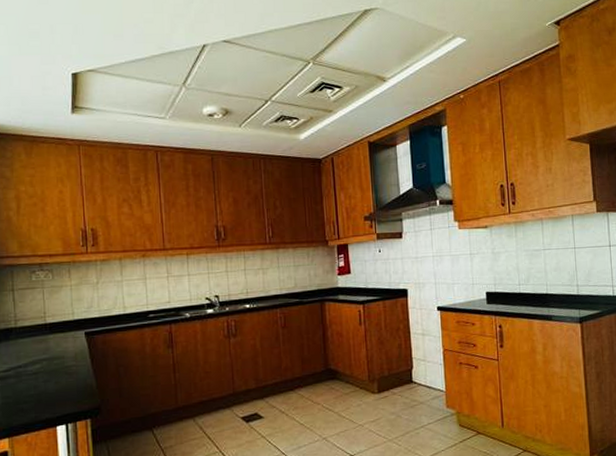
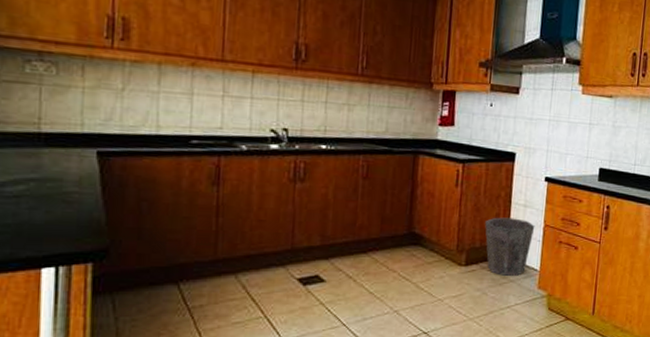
waste bin: none [390,346,435,399] -> present [485,217,535,276]

